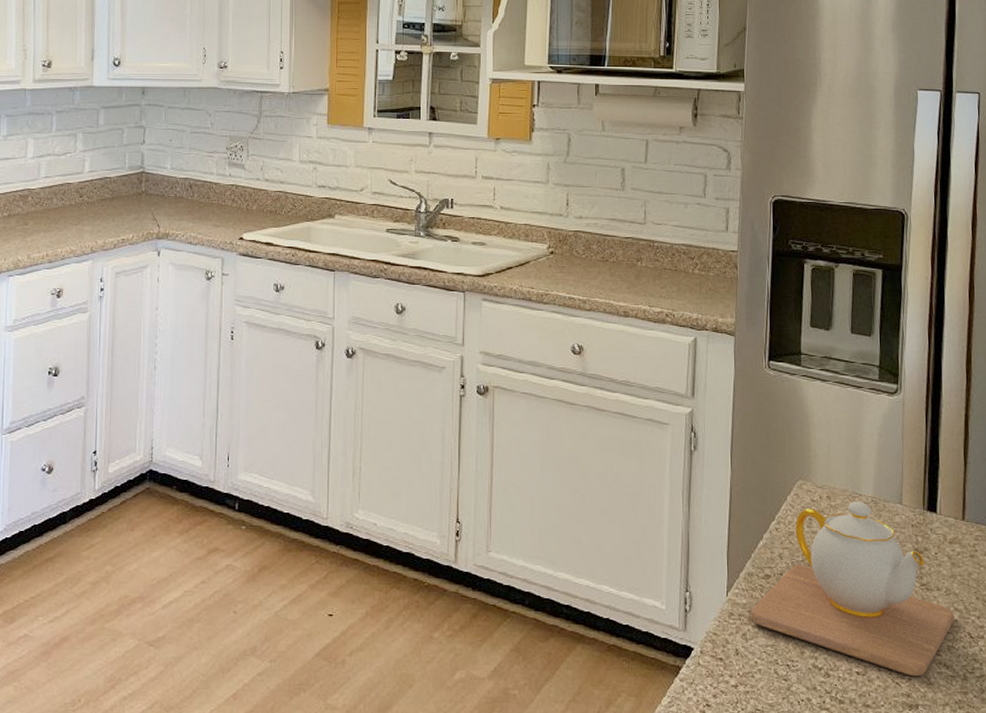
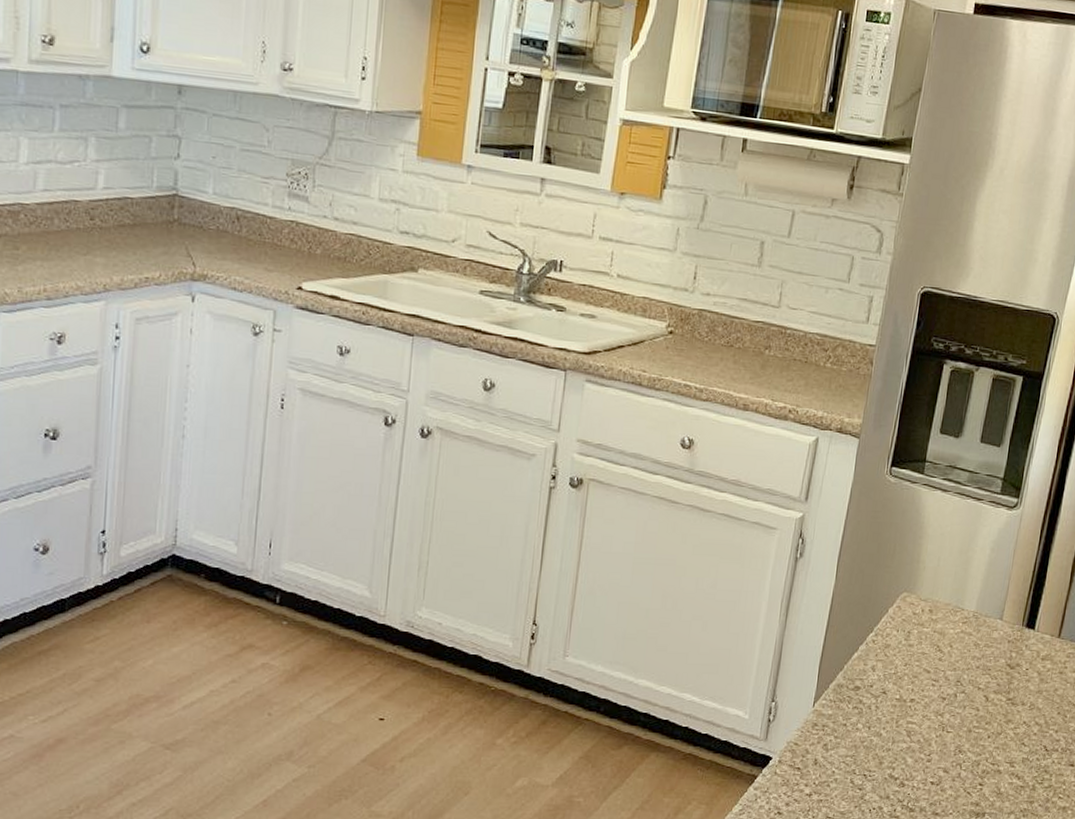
teapot: present [751,501,955,677] -> none [834,615,1034,787]

